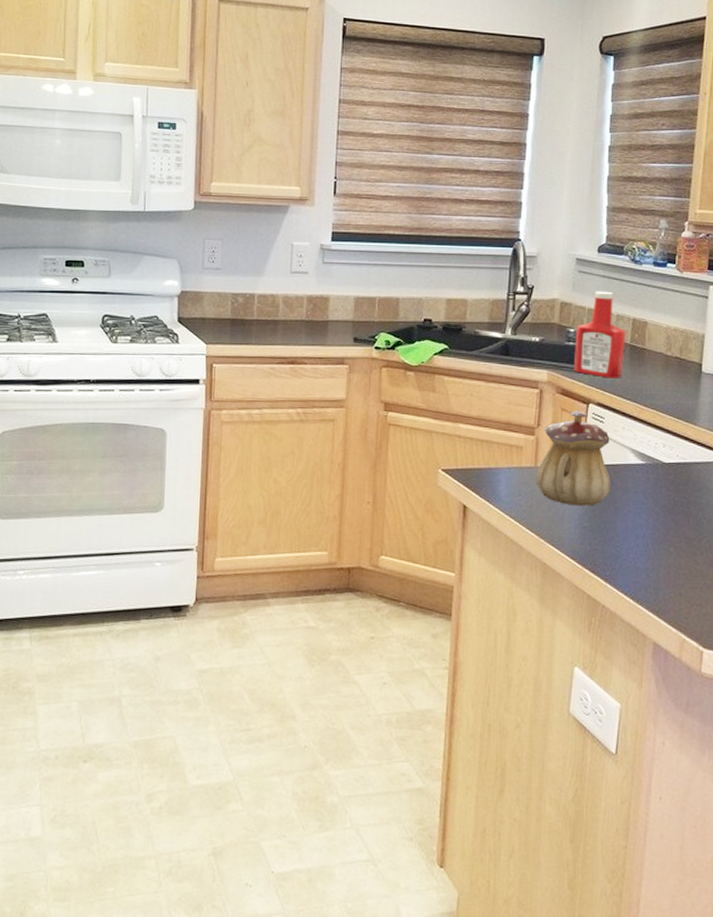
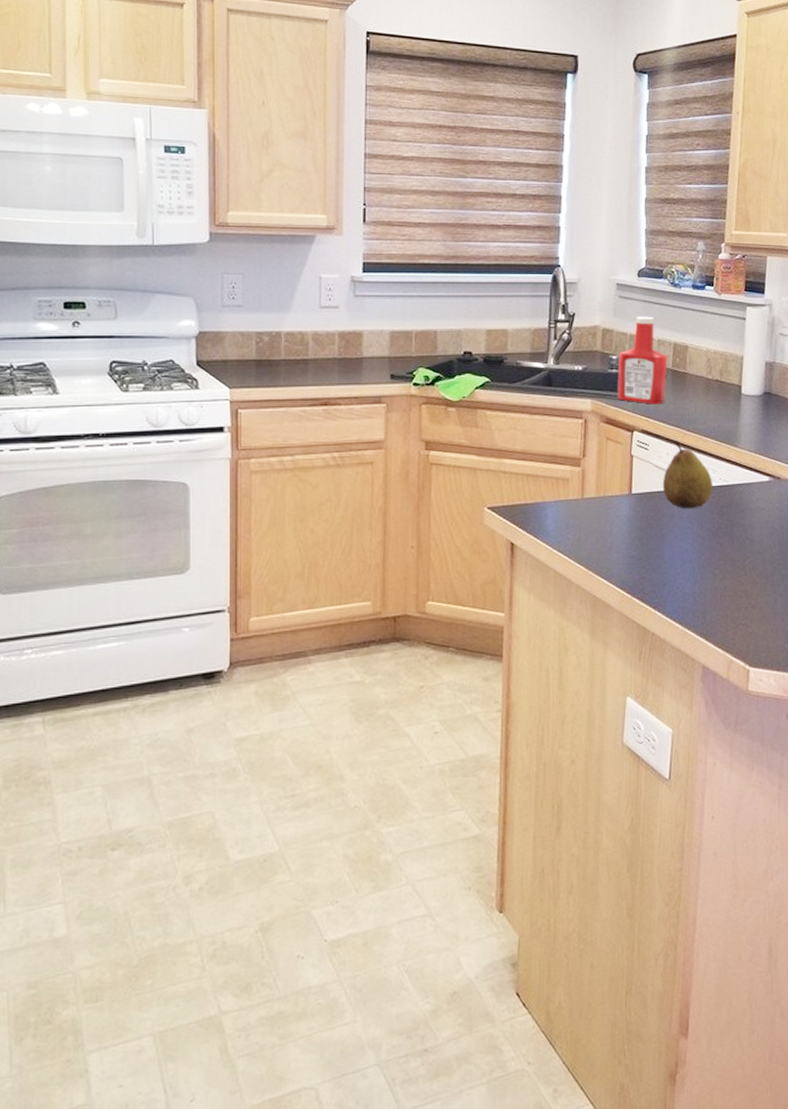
teapot: present [536,410,610,506] -> none [583,438,657,536]
fruit: none [617,415,669,484] -> present [662,441,713,509]

